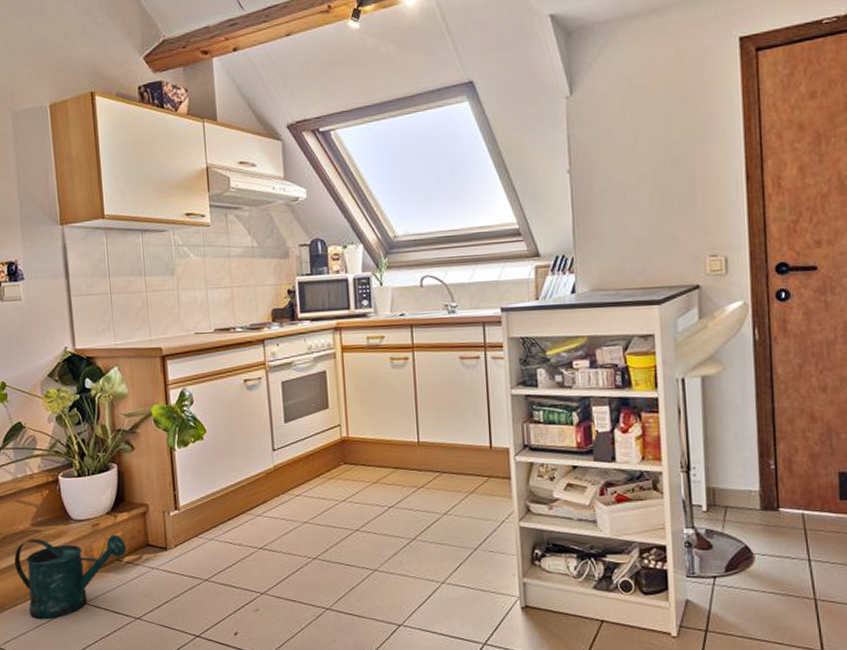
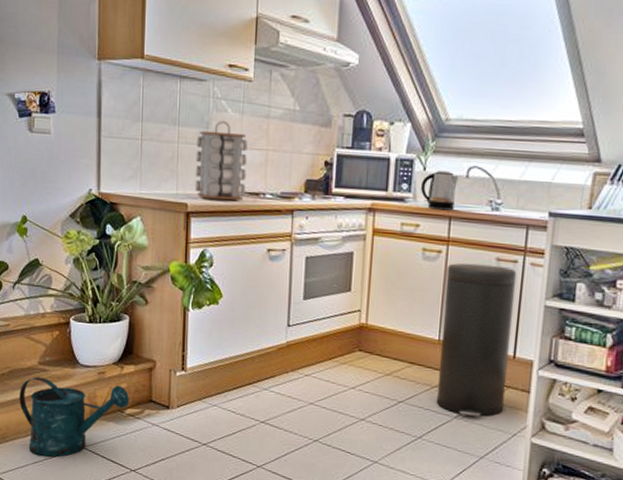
spice rack: none [163,265,216,342] -> present [194,120,248,202]
kettle: none [380,282,414,321] -> present [421,170,458,211]
pedal bin: none [416,363,489,510] -> present [436,263,517,417]

